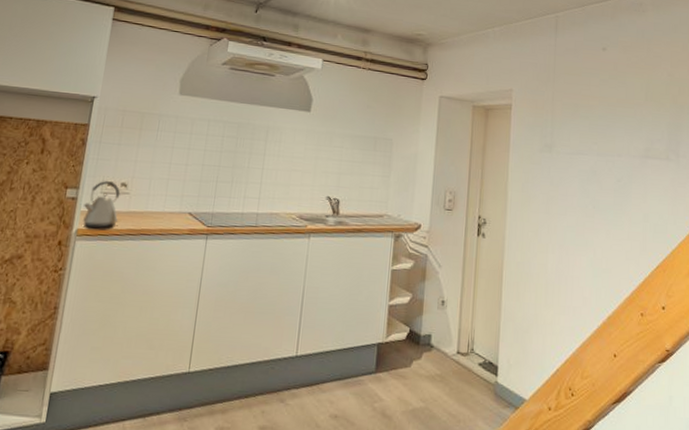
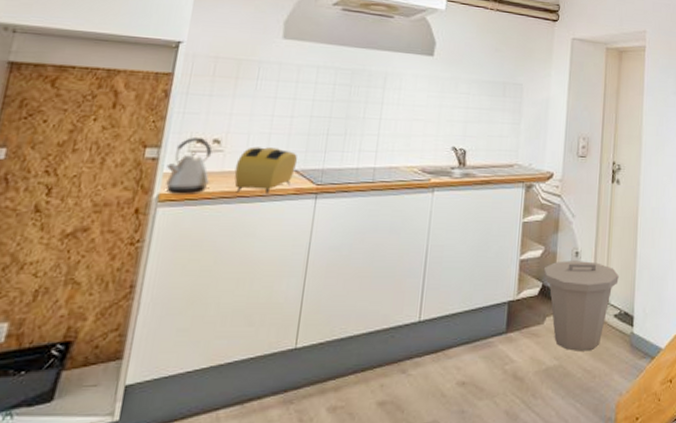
toaster: none [138,190,191,234] -> present [234,147,297,195]
trash can: none [411,308,484,396] -> present [543,261,619,351]

